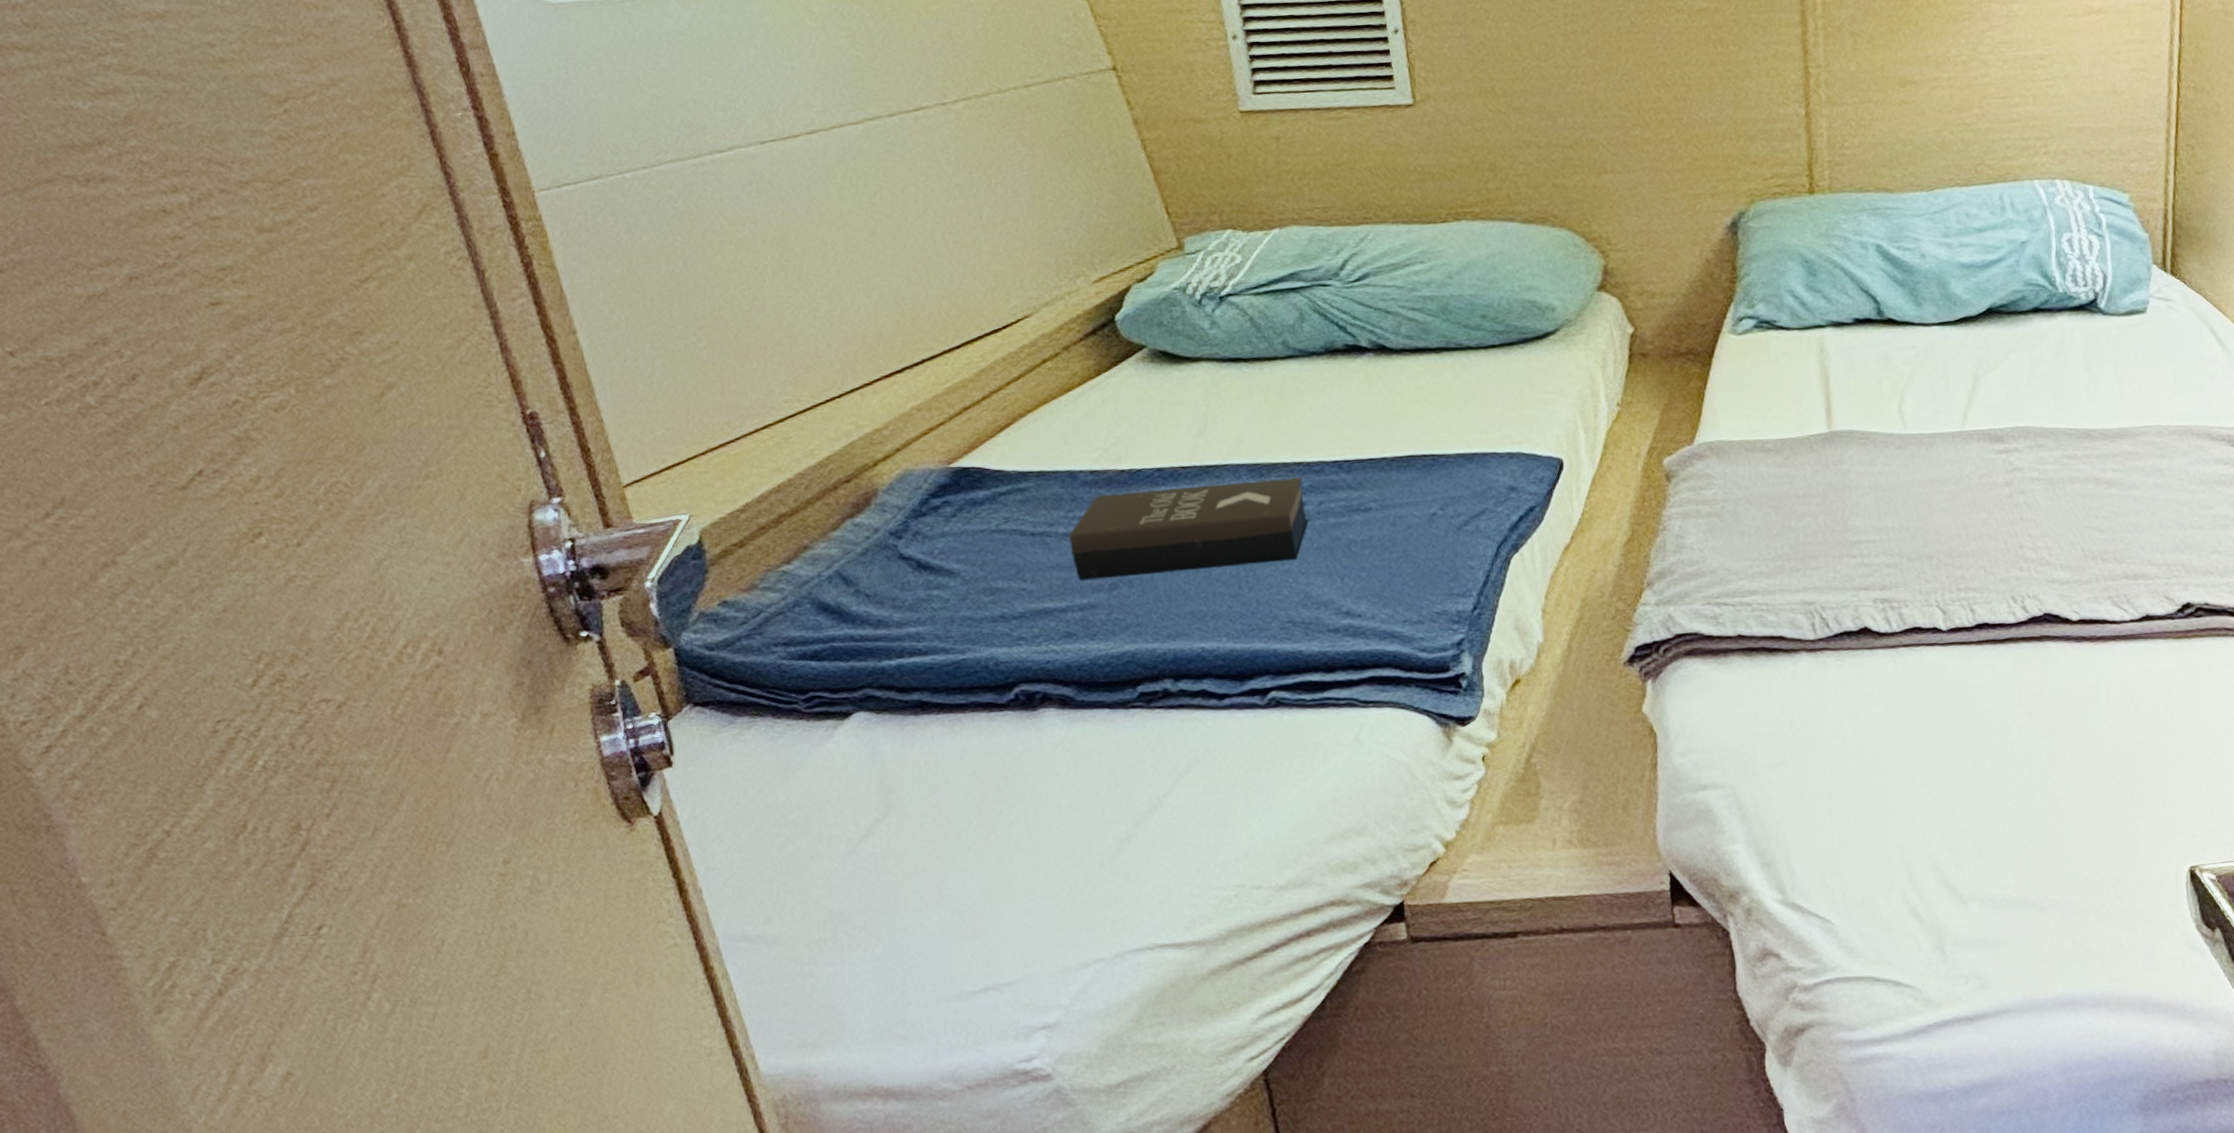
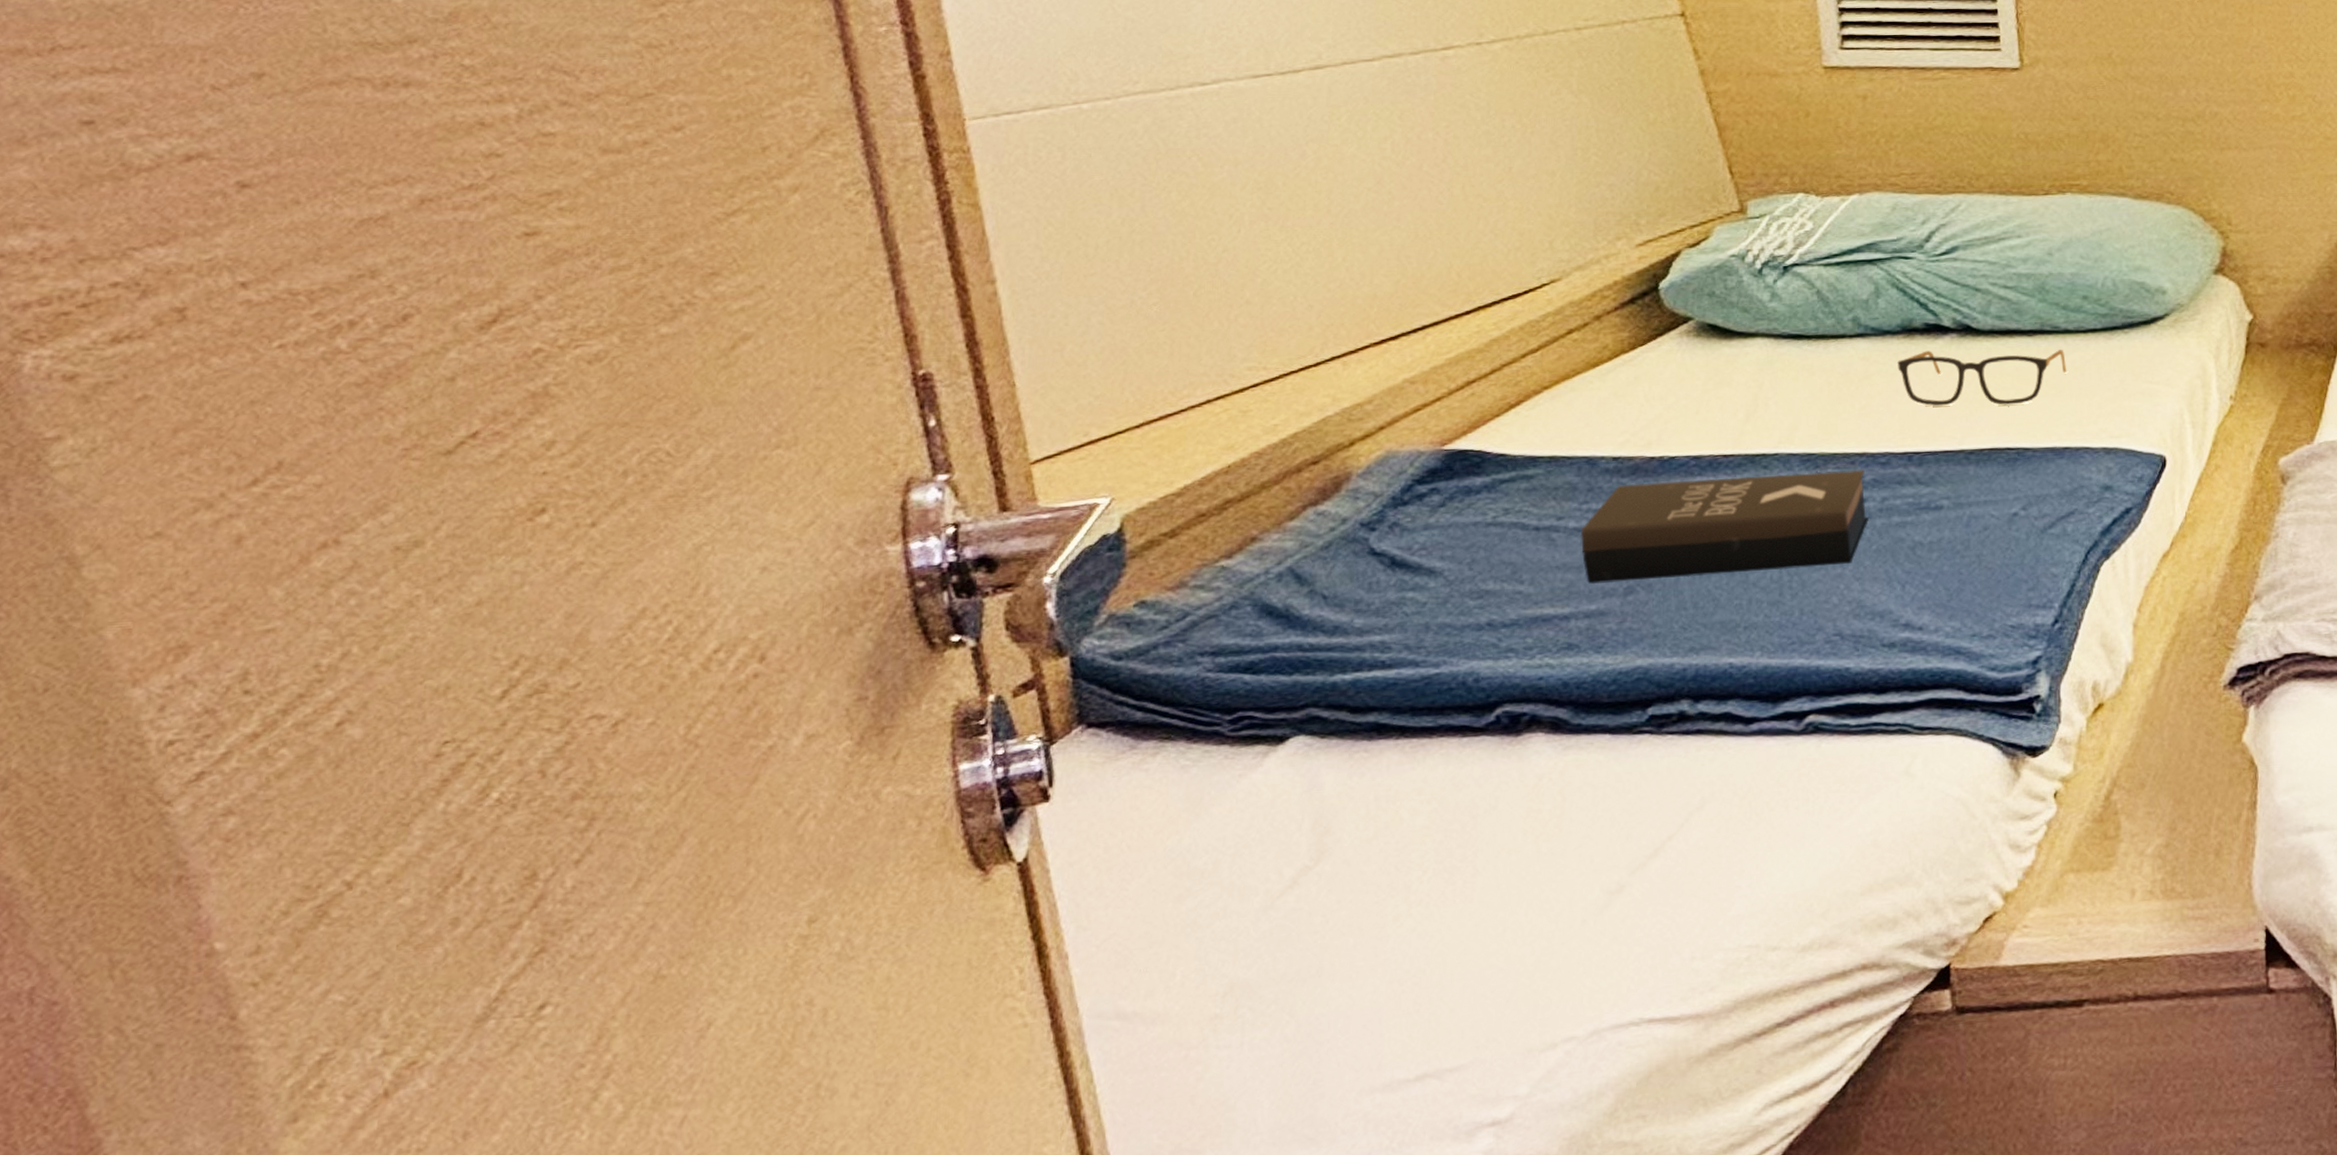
eyeglasses: none [1324,365,1472,419] -> present [1897,350,2067,406]

